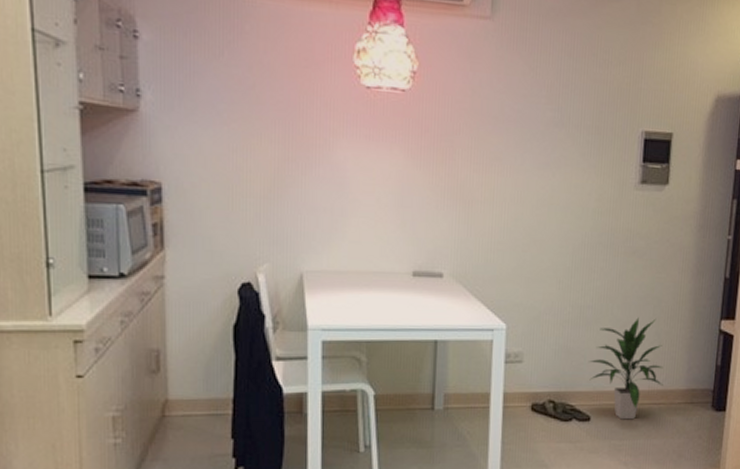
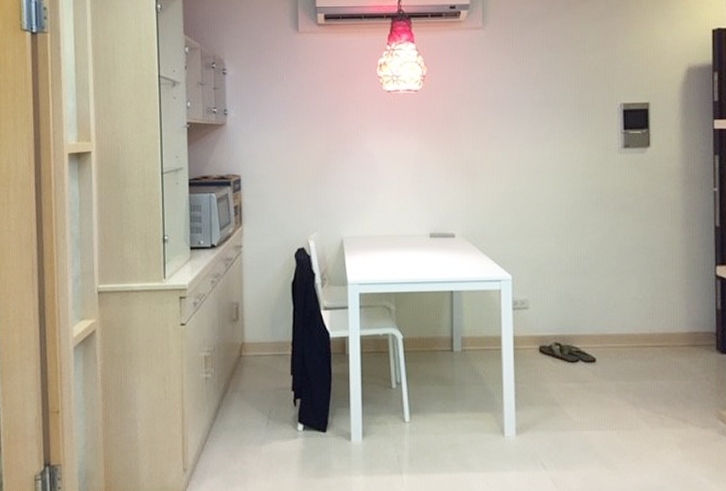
indoor plant: present [588,317,663,420] -> none [589,266,664,362]

